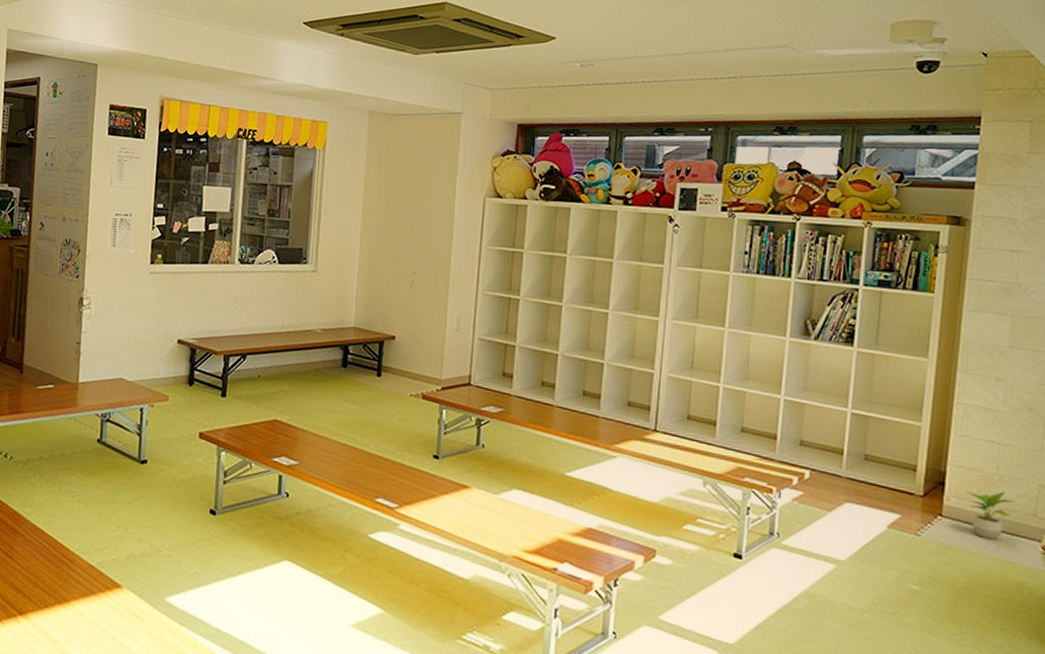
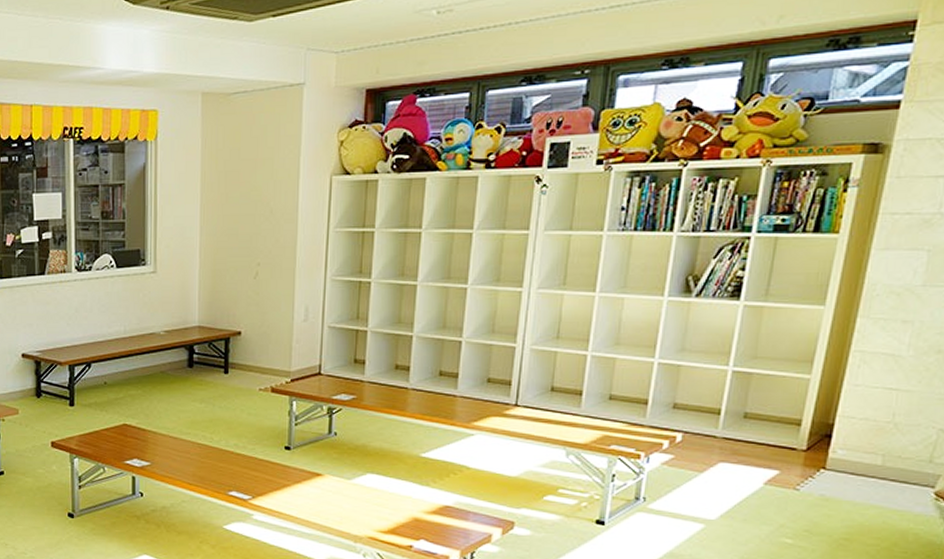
potted plant: present [966,491,1018,539] -> none [855,439,913,488]

